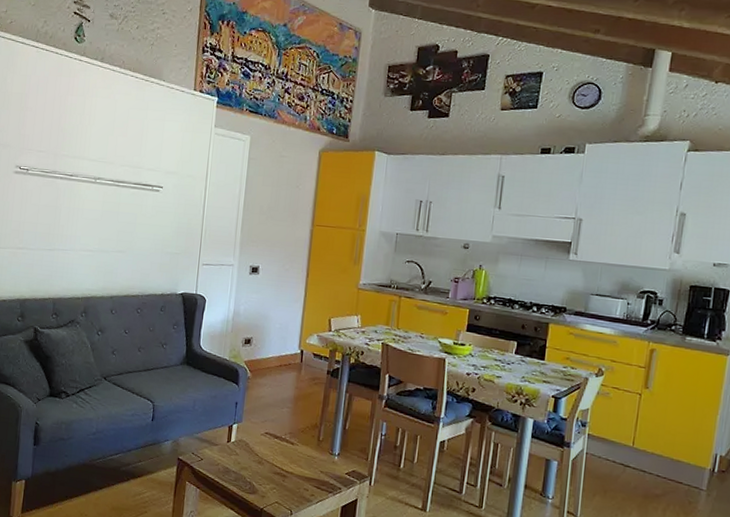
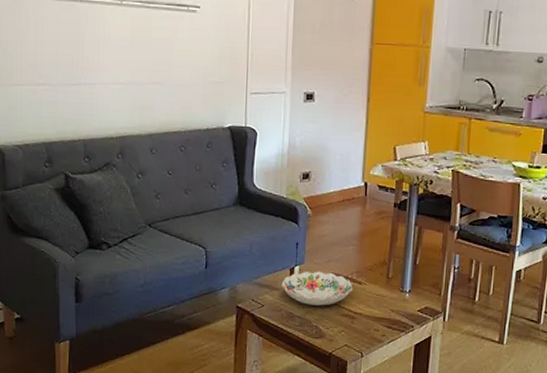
decorative bowl: none [220,429,286,463] -> present [281,271,353,306]

